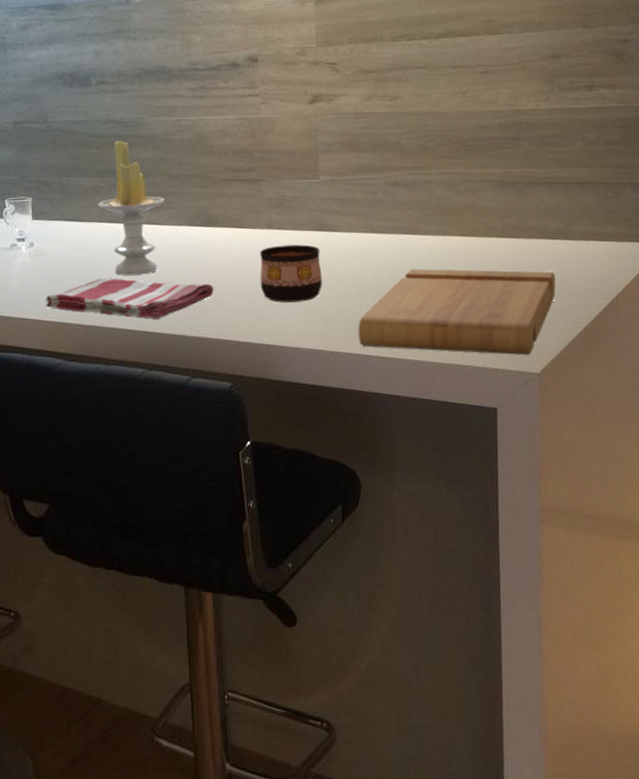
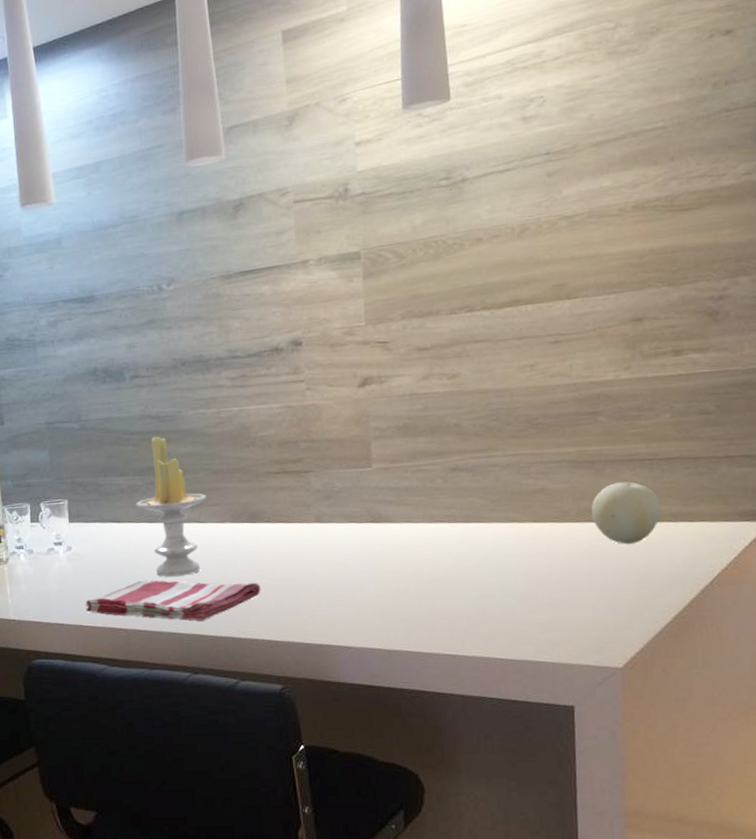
cup: present [260,244,322,302] -> none [309,538,378,600]
cutting board: present [358,268,556,355] -> none [417,557,640,649]
fruit: none [514,202,574,259] -> present [591,482,661,544]

